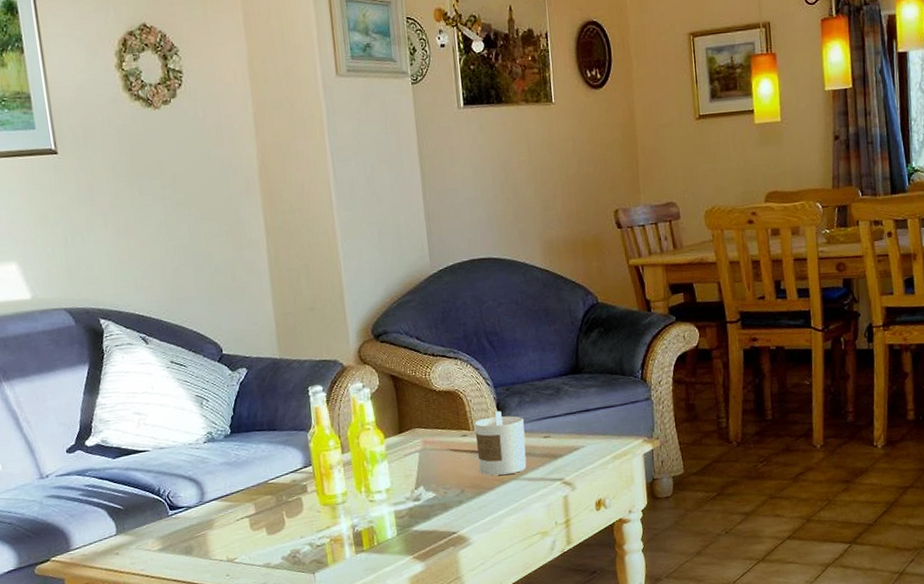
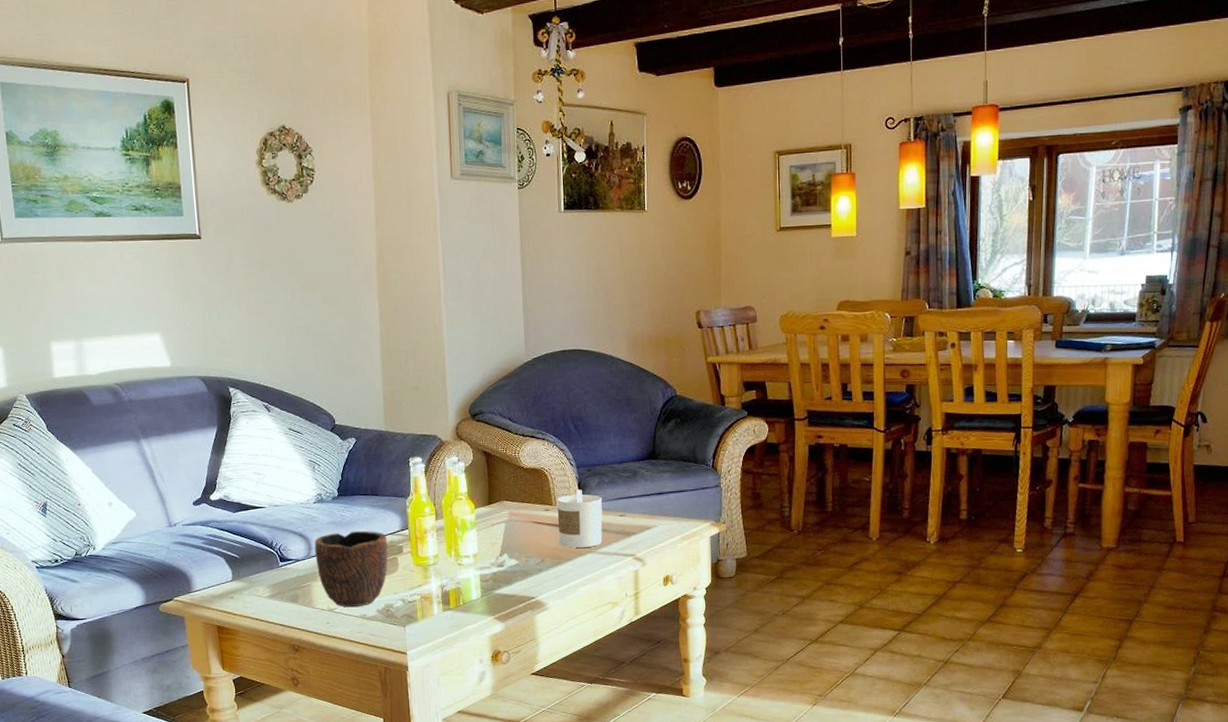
bowl: none [207,470,291,556] -> present [314,530,388,607]

